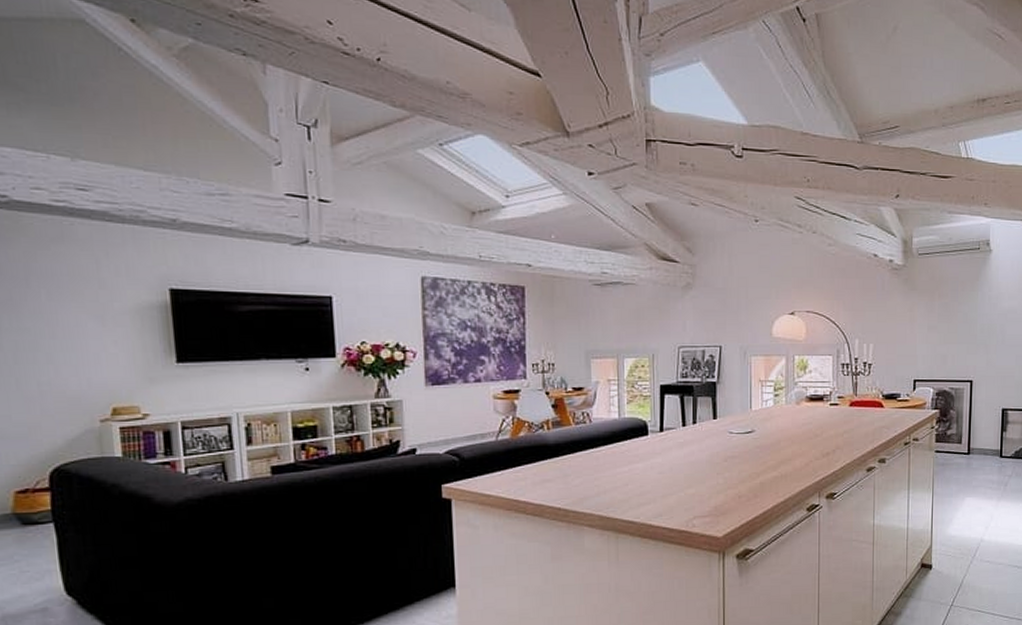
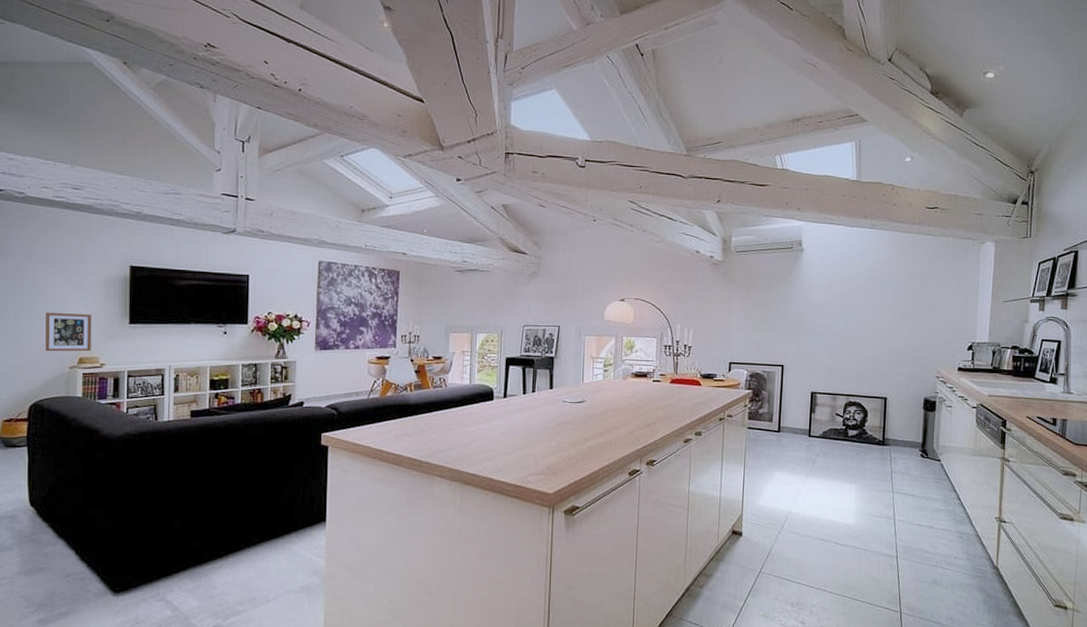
picture frame: none [59,352,128,402] -> present [45,313,92,352]

